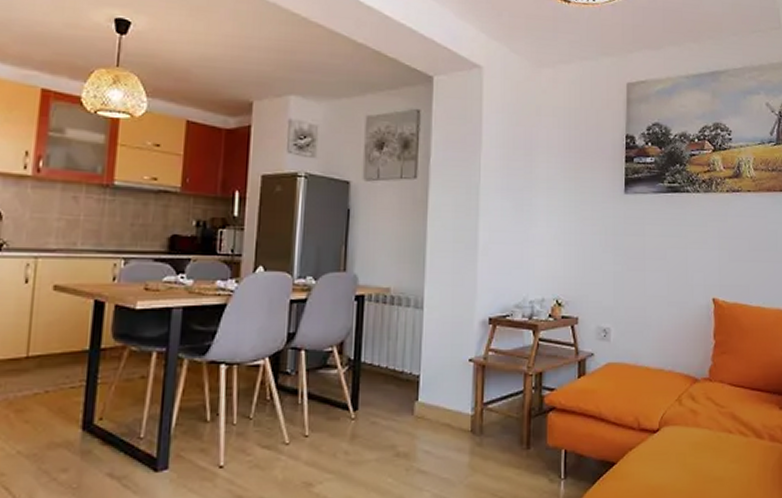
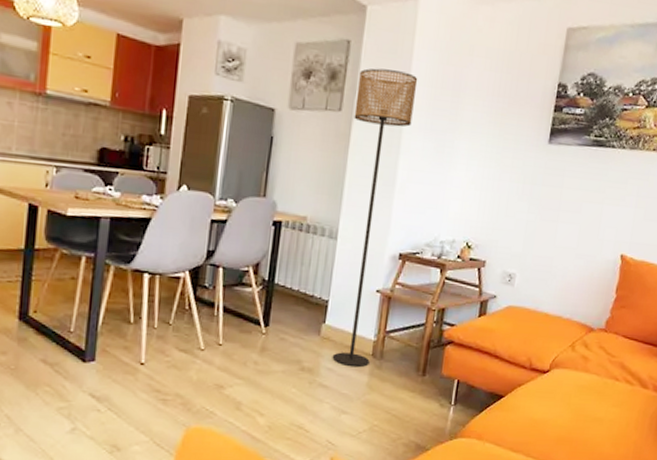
floor lamp: none [428,134,490,446] -> present [332,68,418,367]

